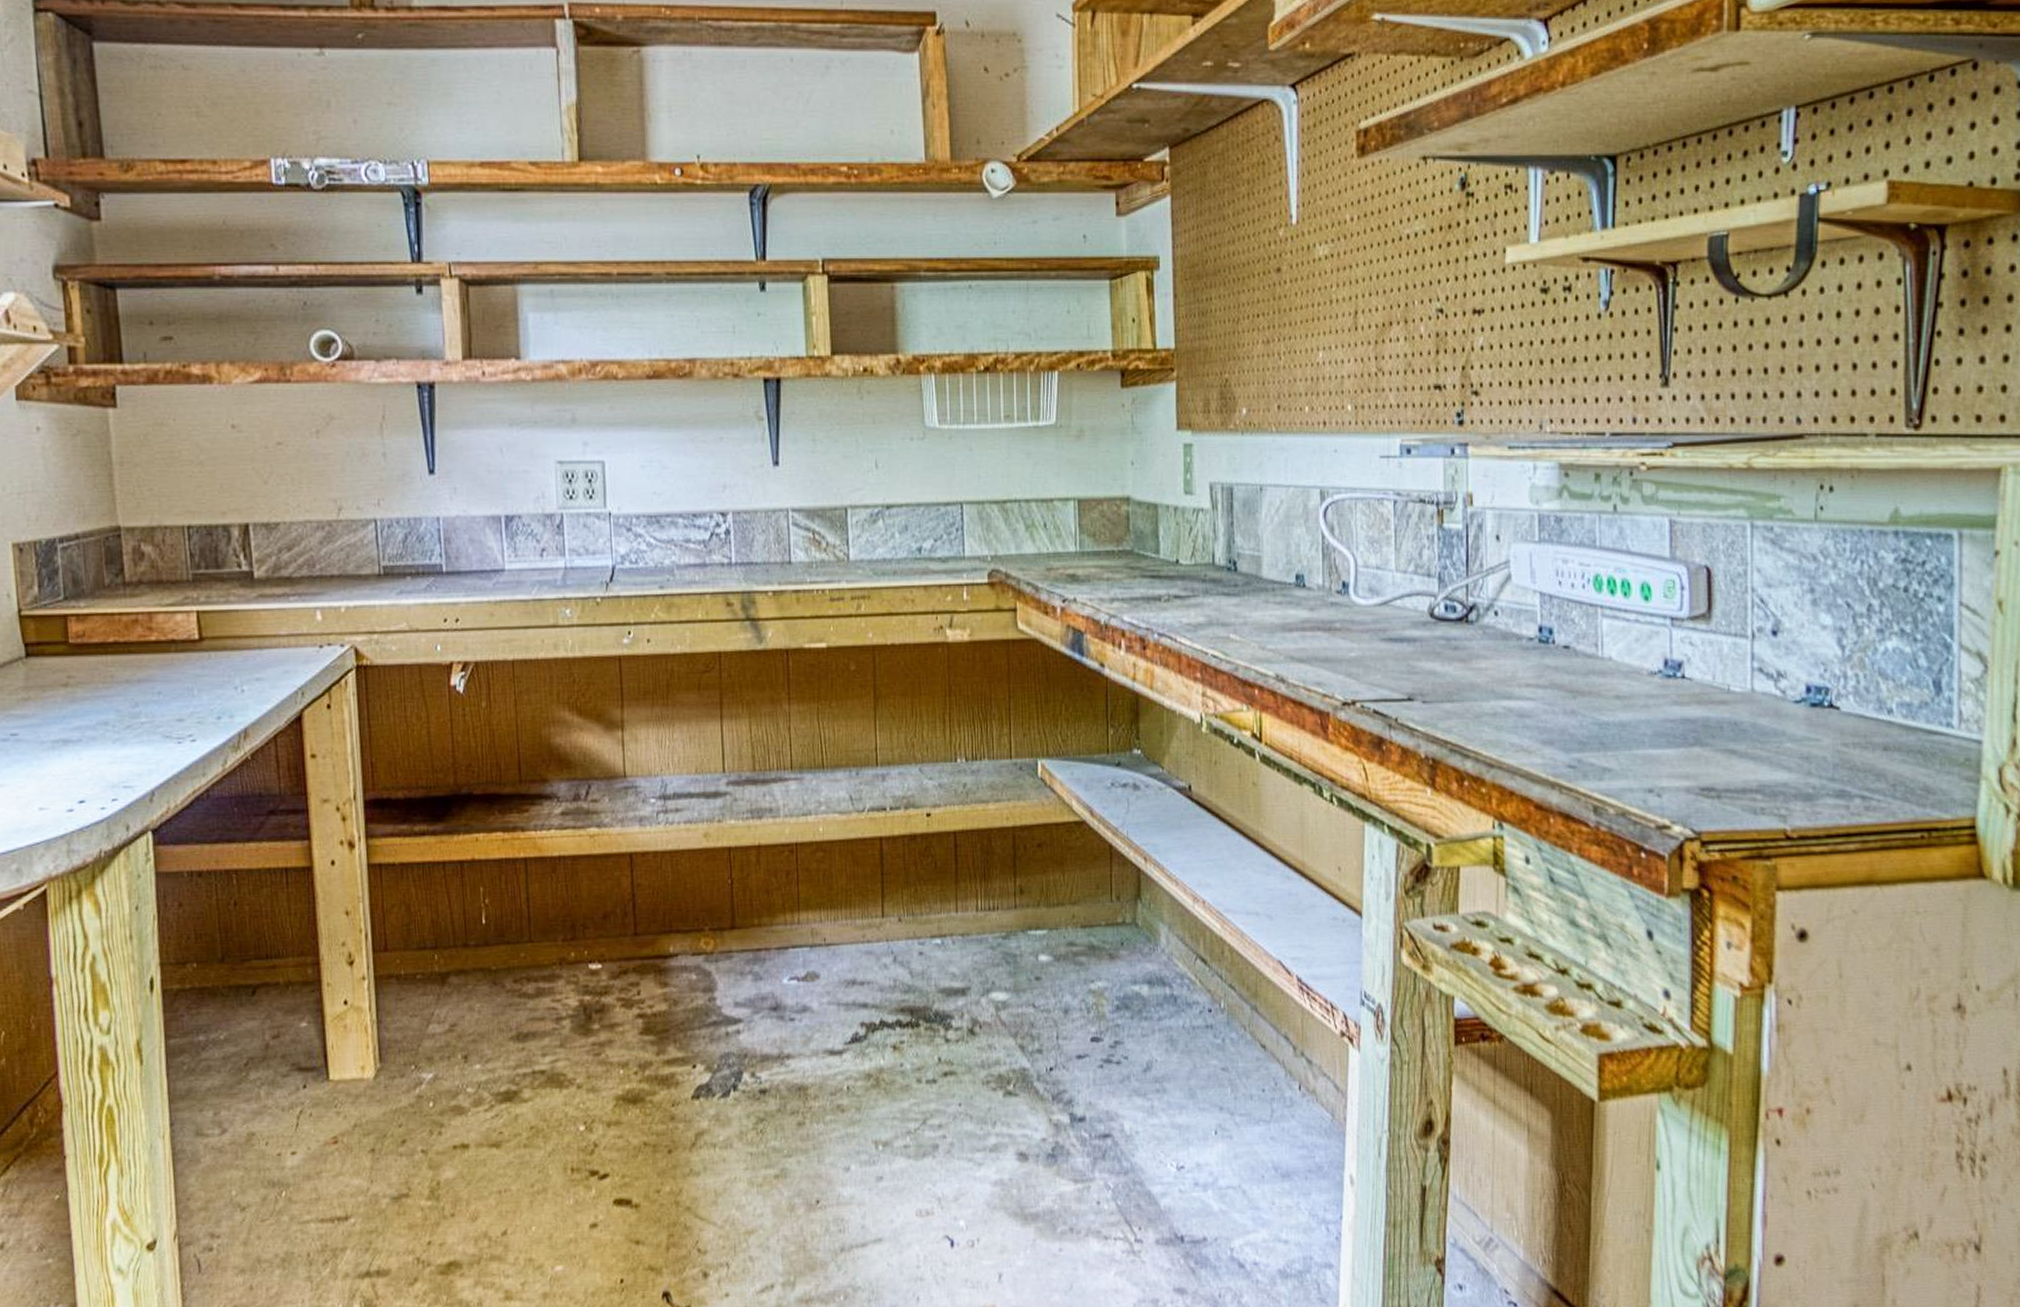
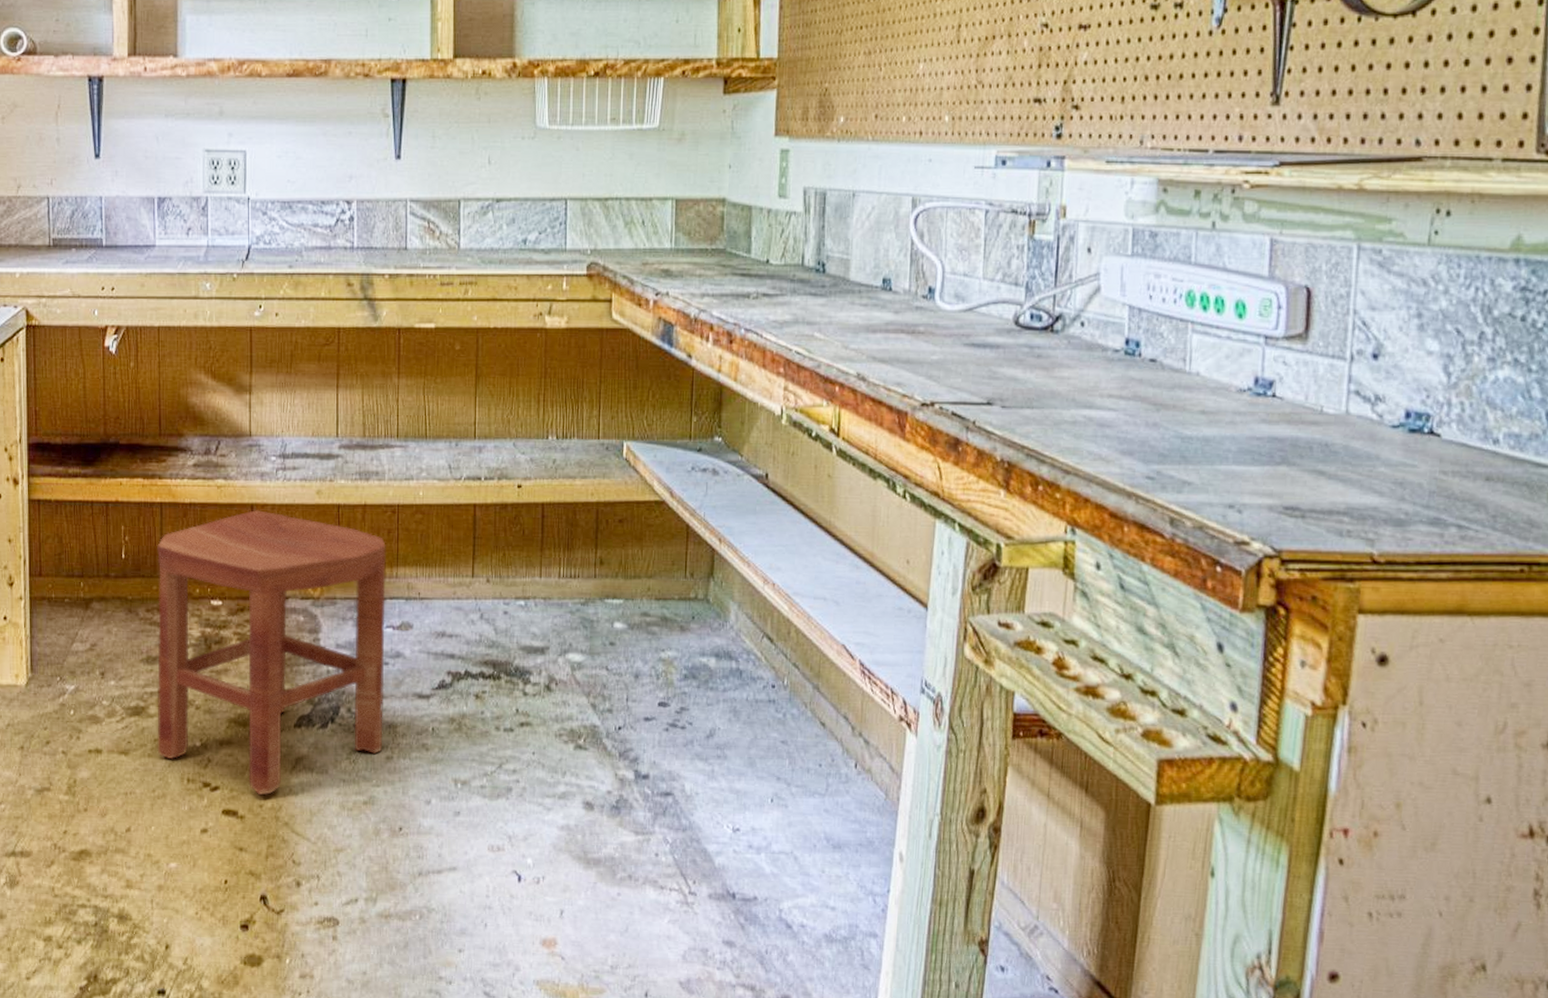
stool: none [523,858,793,1178] -> present [157,509,386,795]

